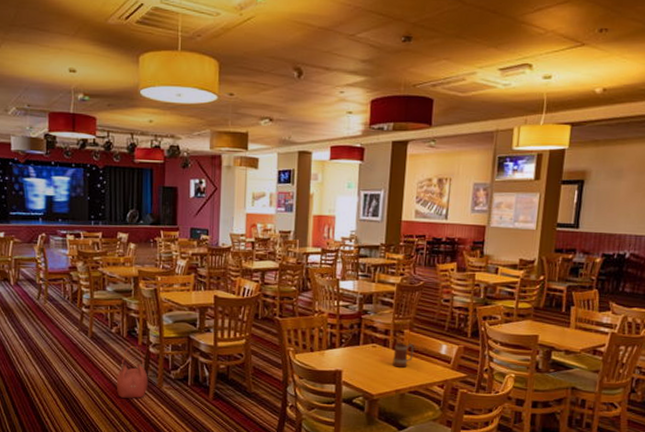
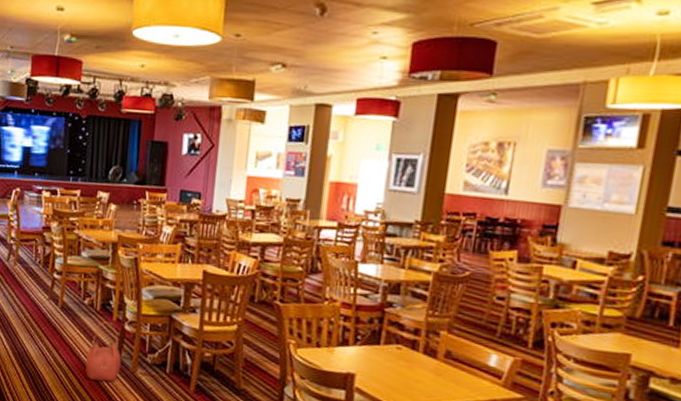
beer mug: present [393,343,414,369] -> none [422,347,452,379]

